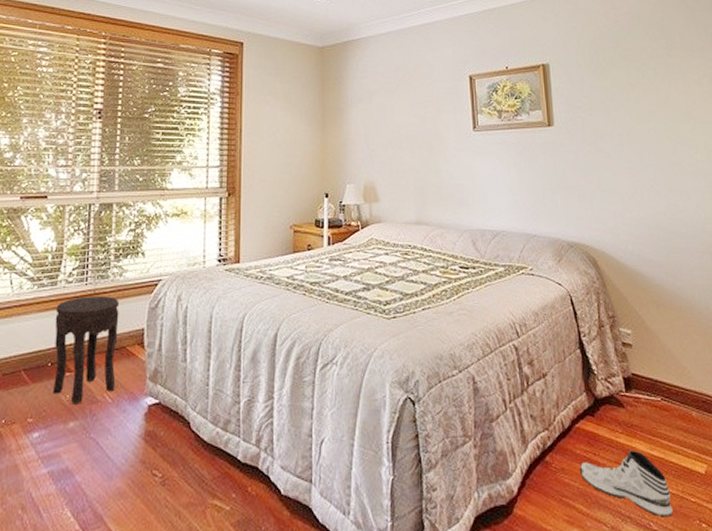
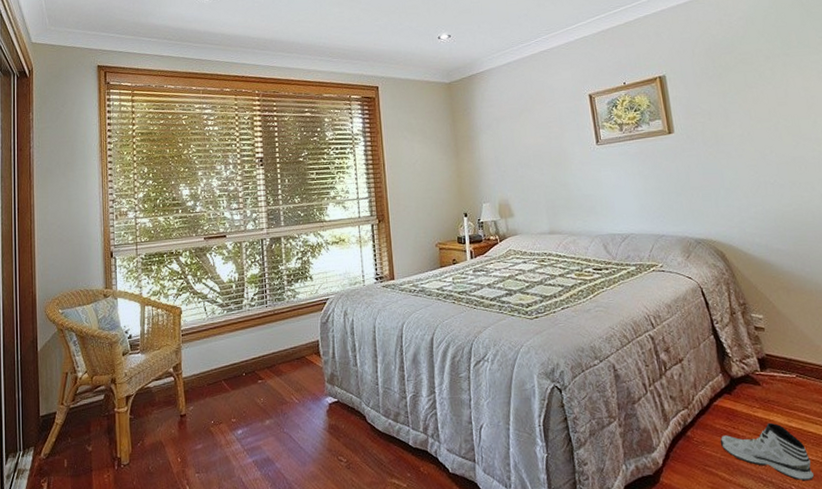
side table: present [53,296,120,404] -> none [244,315,300,406]

